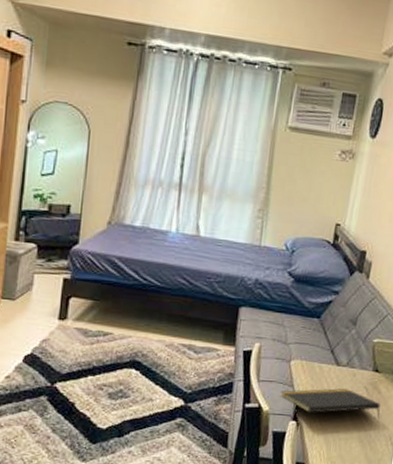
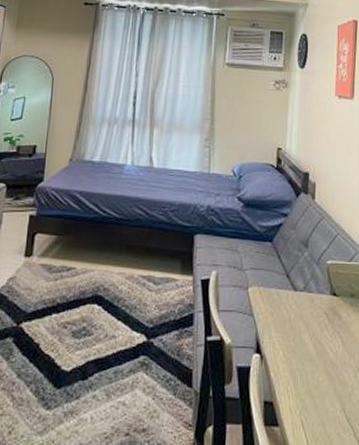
notepad: present [280,388,381,419] -> none [241,316,344,348]

